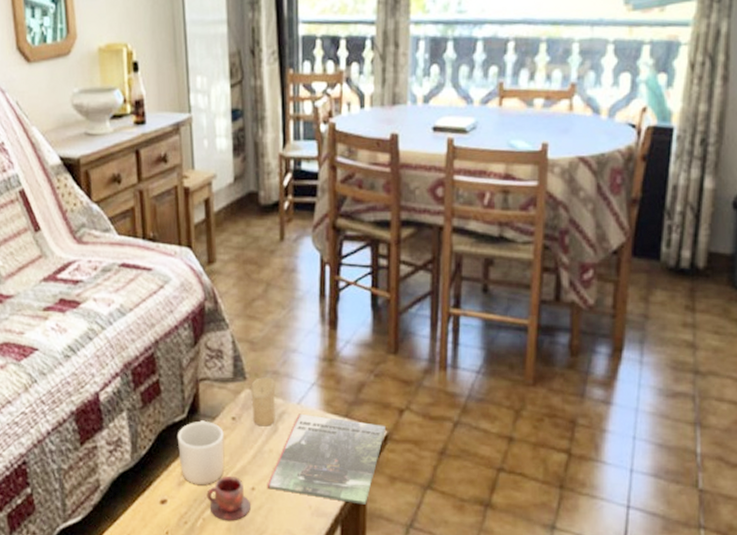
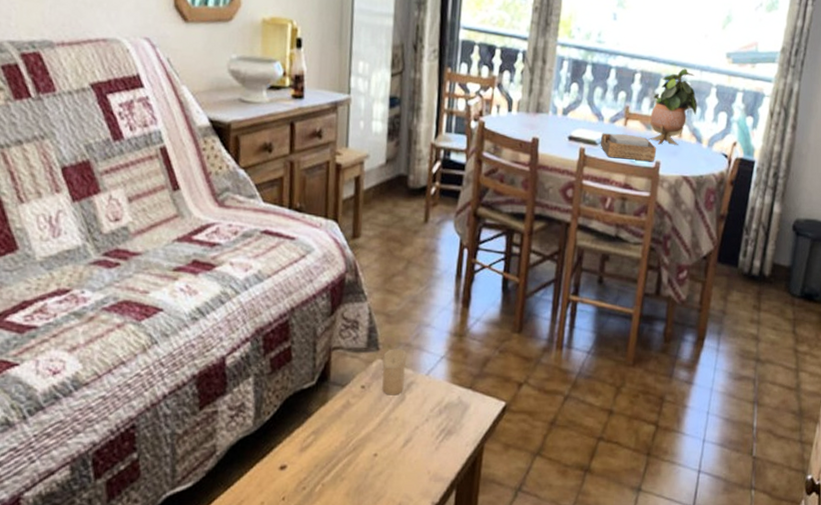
mug: present [177,419,225,486] -> none [303,387,352,452]
teacup: present [206,475,252,520] -> none [328,442,373,485]
magazine: present [267,413,386,505] -> none [389,384,505,470]
napkin holder: none [471,115,543,146] -> present [600,133,657,162]
potted plant: none [530,26,590,123] -> present [649,68,697,145]

